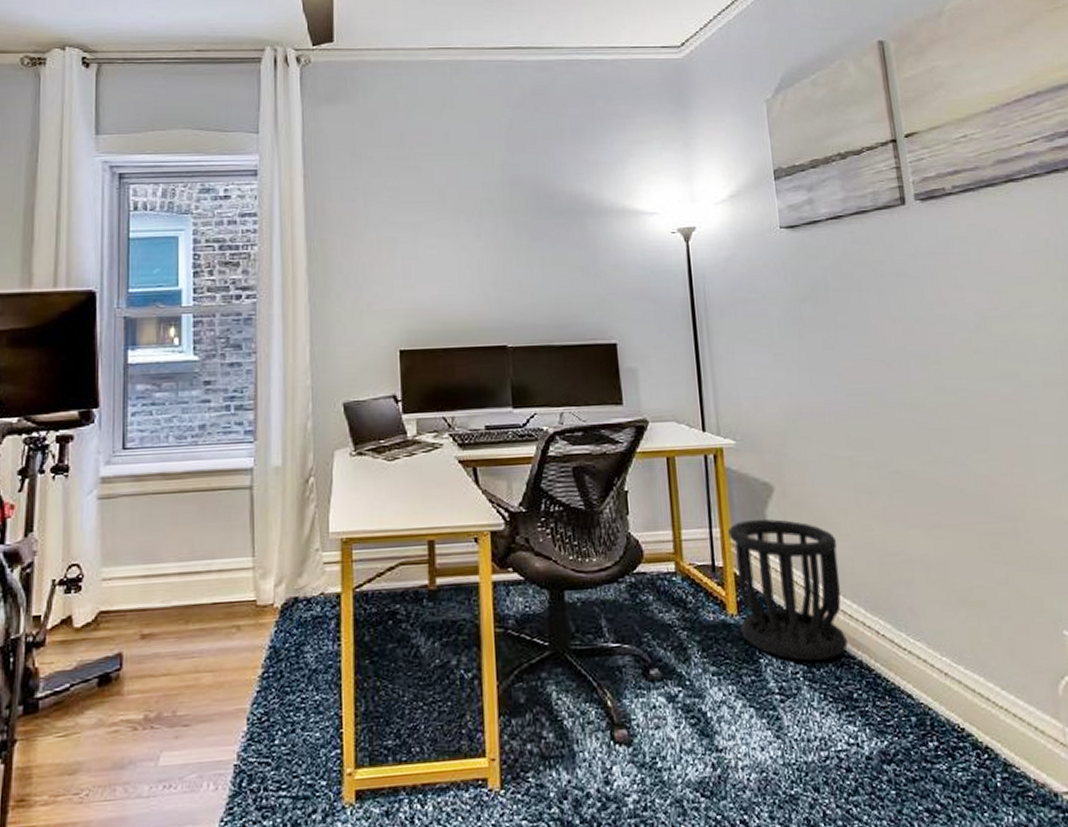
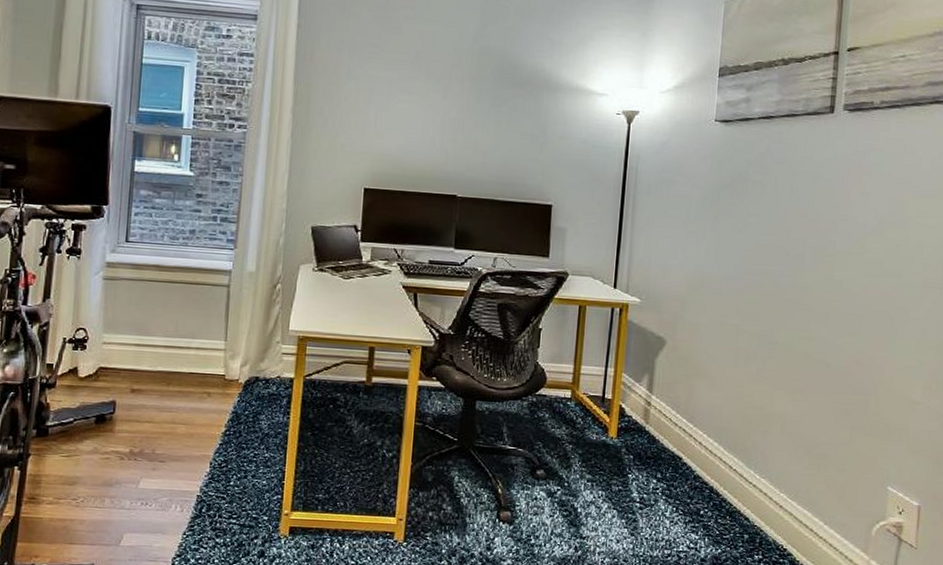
wastebasket: present [728,518,848,661] -> none [617,365,712,482]

